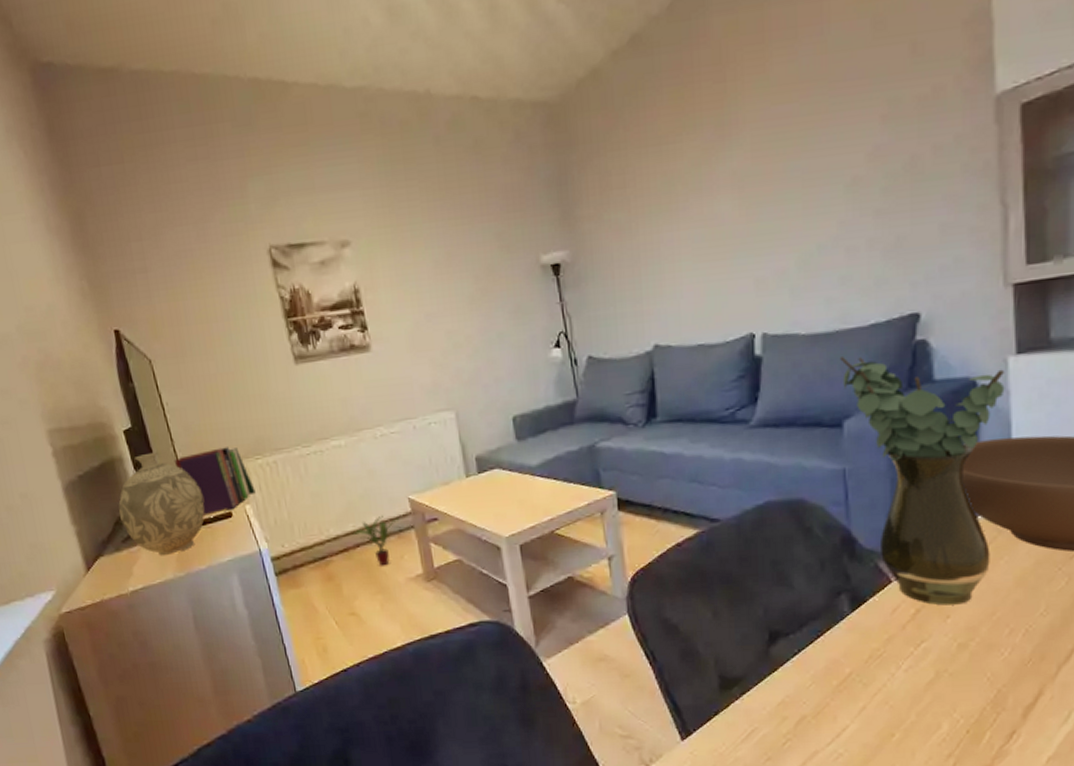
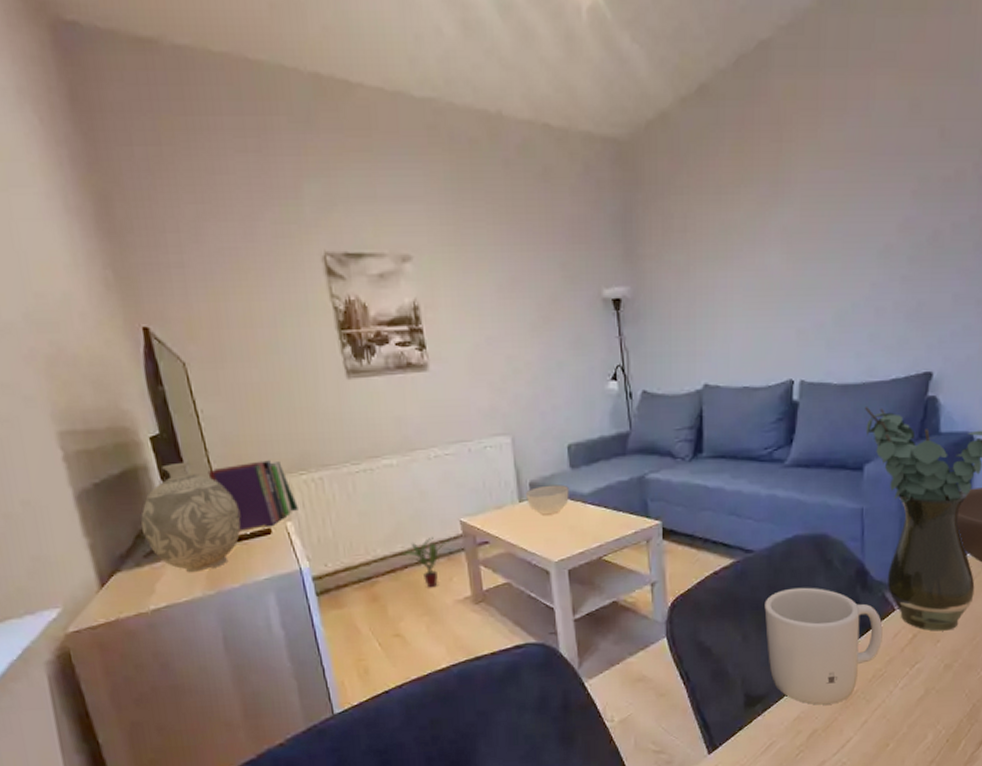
bowl: none [471,457,517,490] -> present [525,484,569,515]
mug: none [736,558,878,689] -> present [764,587,883,705]

